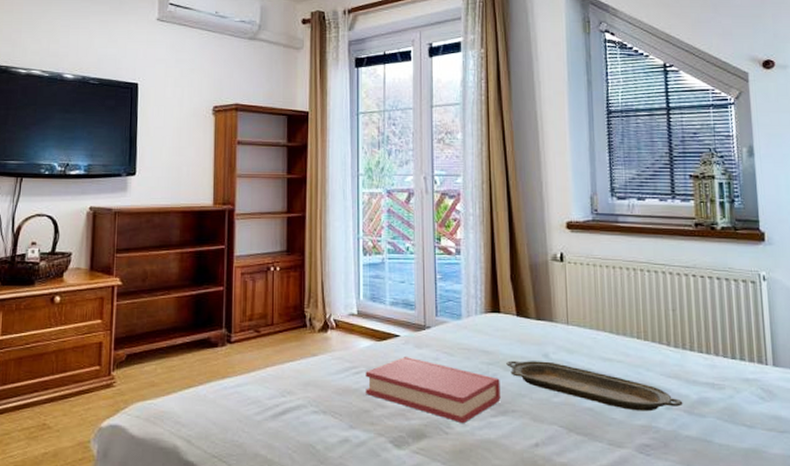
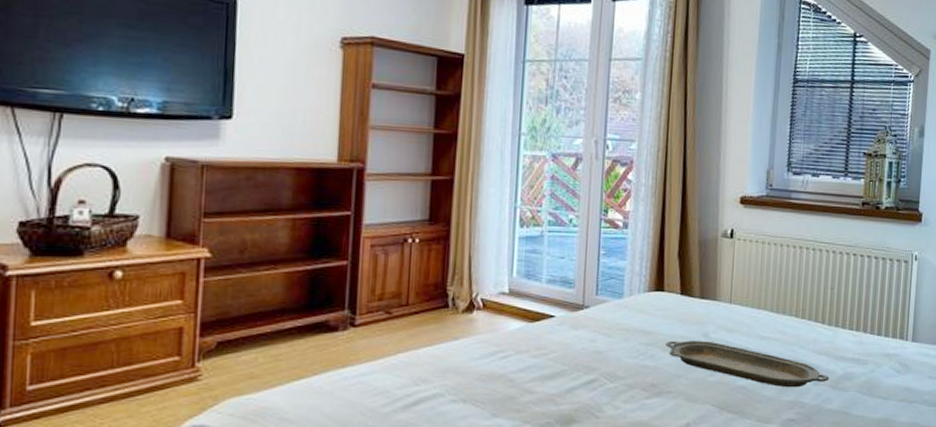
hardback book: present [365,357,501,424] -> none [512,339,658,407]

